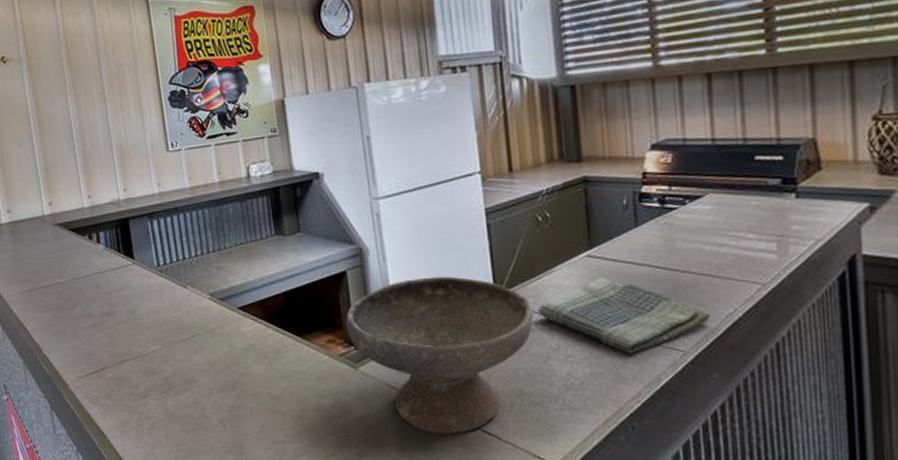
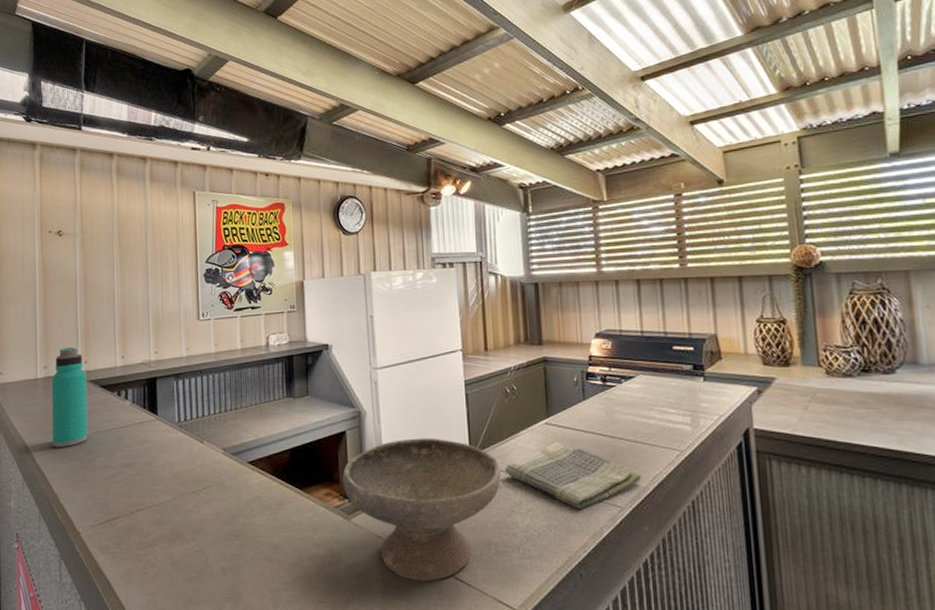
water bottle: none [17,188,63,296] -> present [51,347,88,447]

